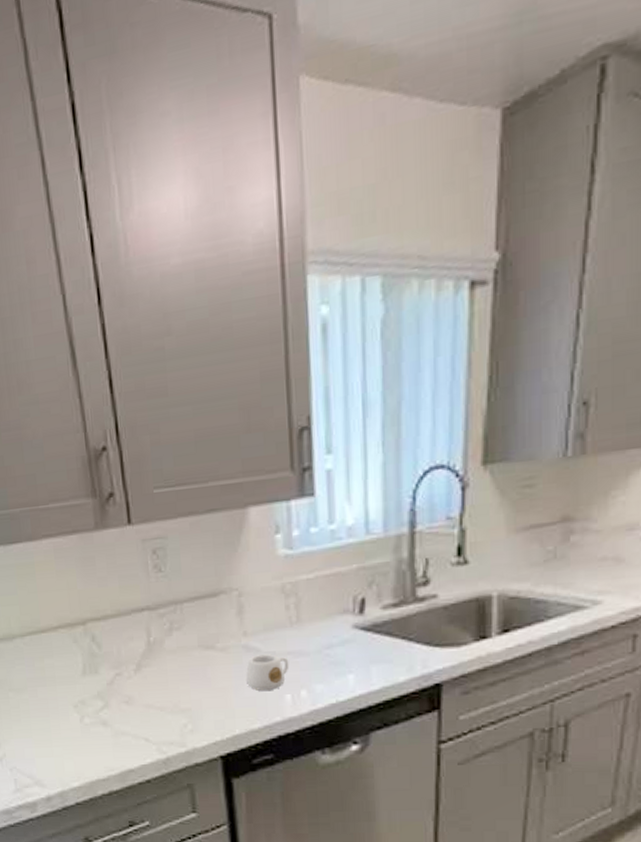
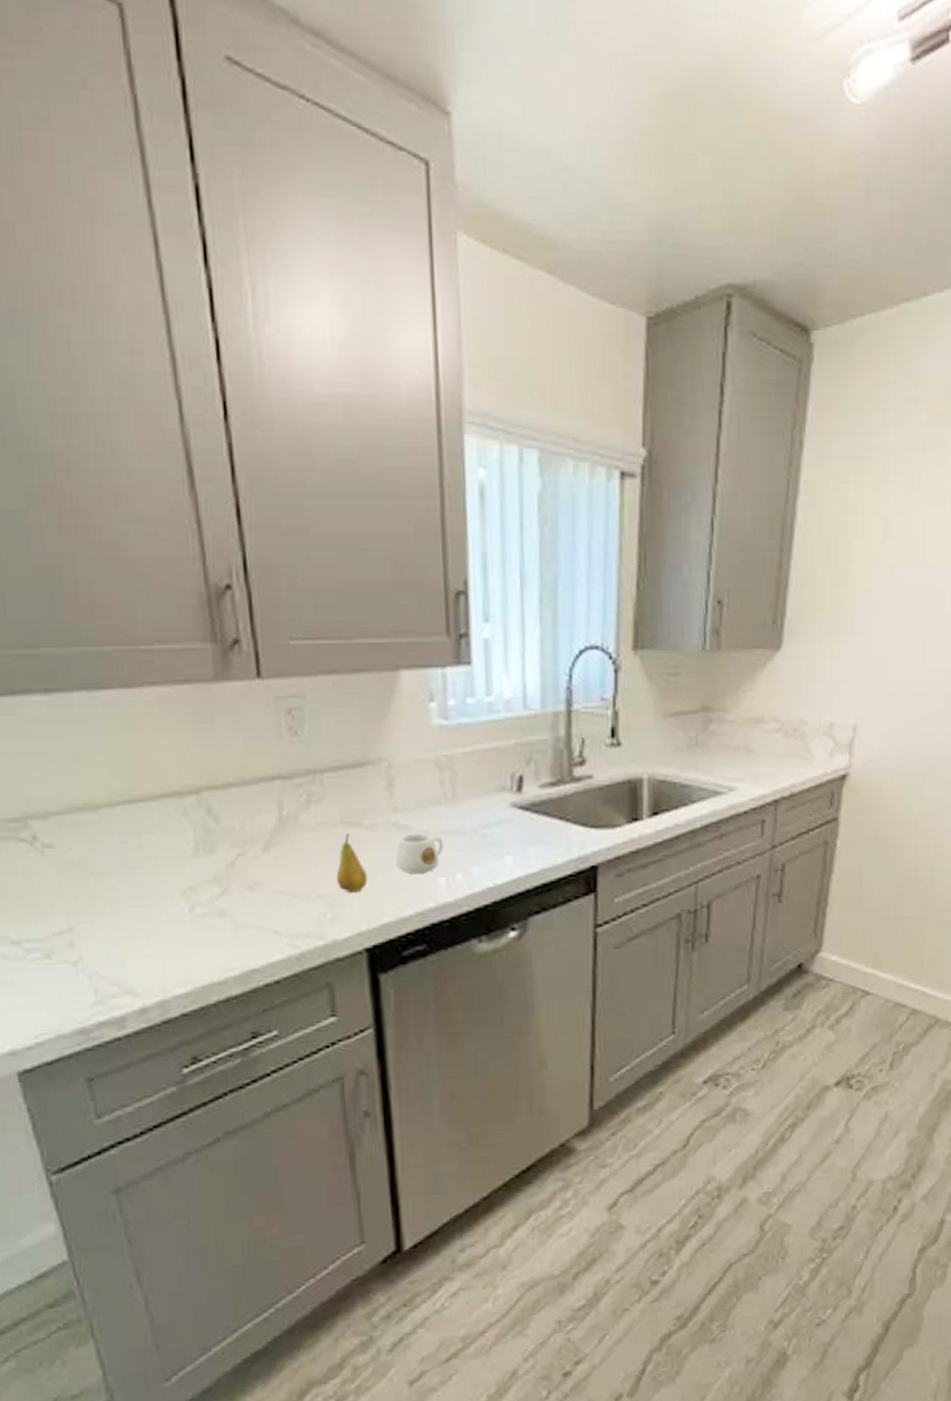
fruit: none [194,656,222,707] -> present [336,833,368,892]

